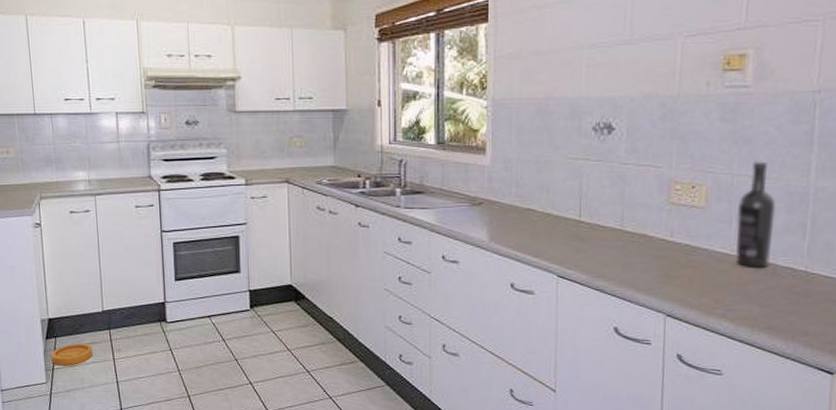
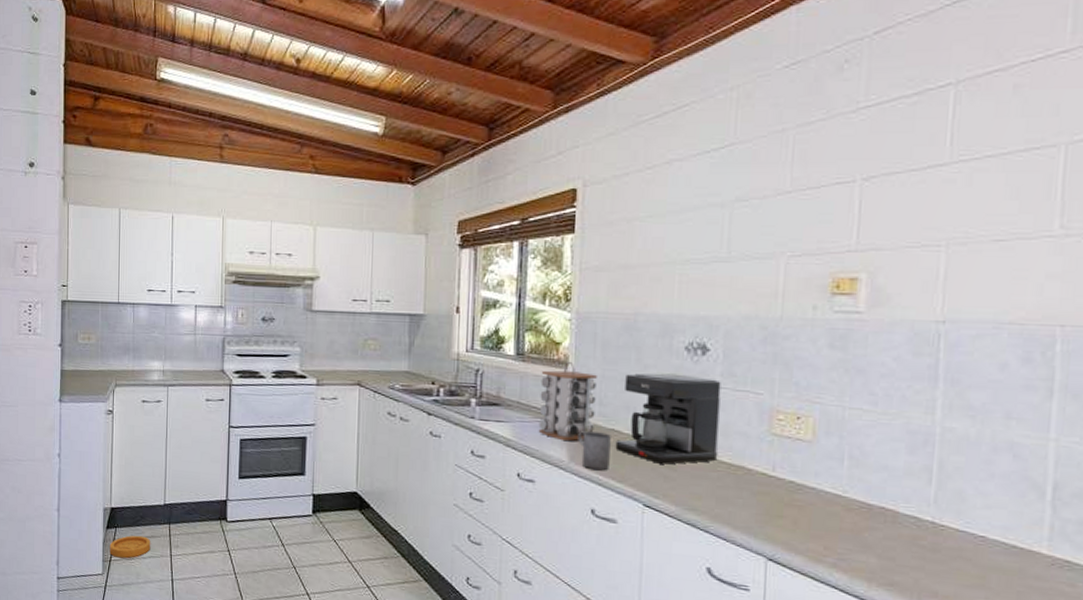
spice rack: none [460,147,513,222] -> present [538,361,597,441]
mug: none [497,212,527,248] -> present [578,431,611,471]
coffee maker: none [531,153,626,237] -> present [615,373,721,465]
wine bottle: present [735,161,776,269] -> none [847,394,896,515]

